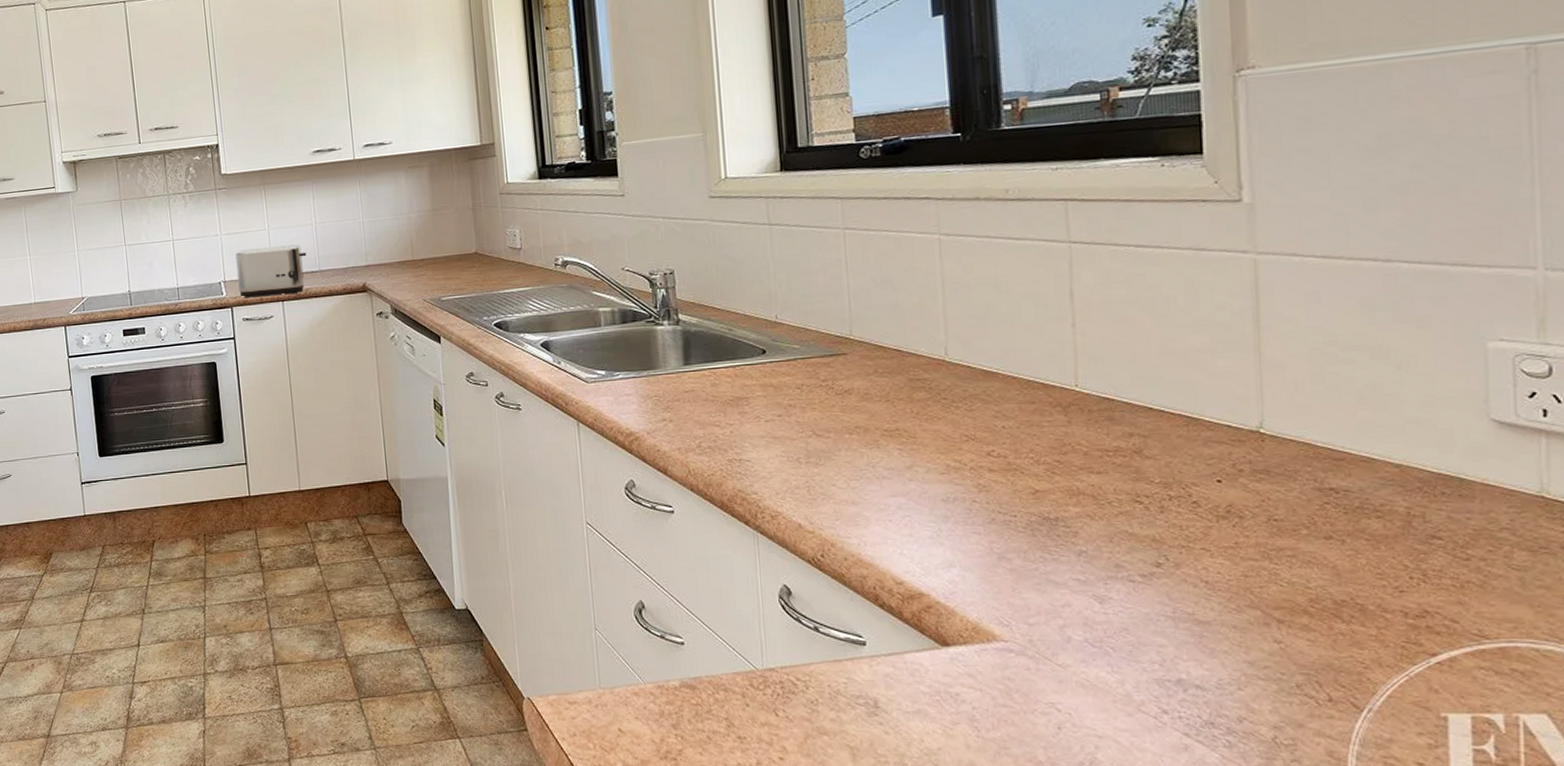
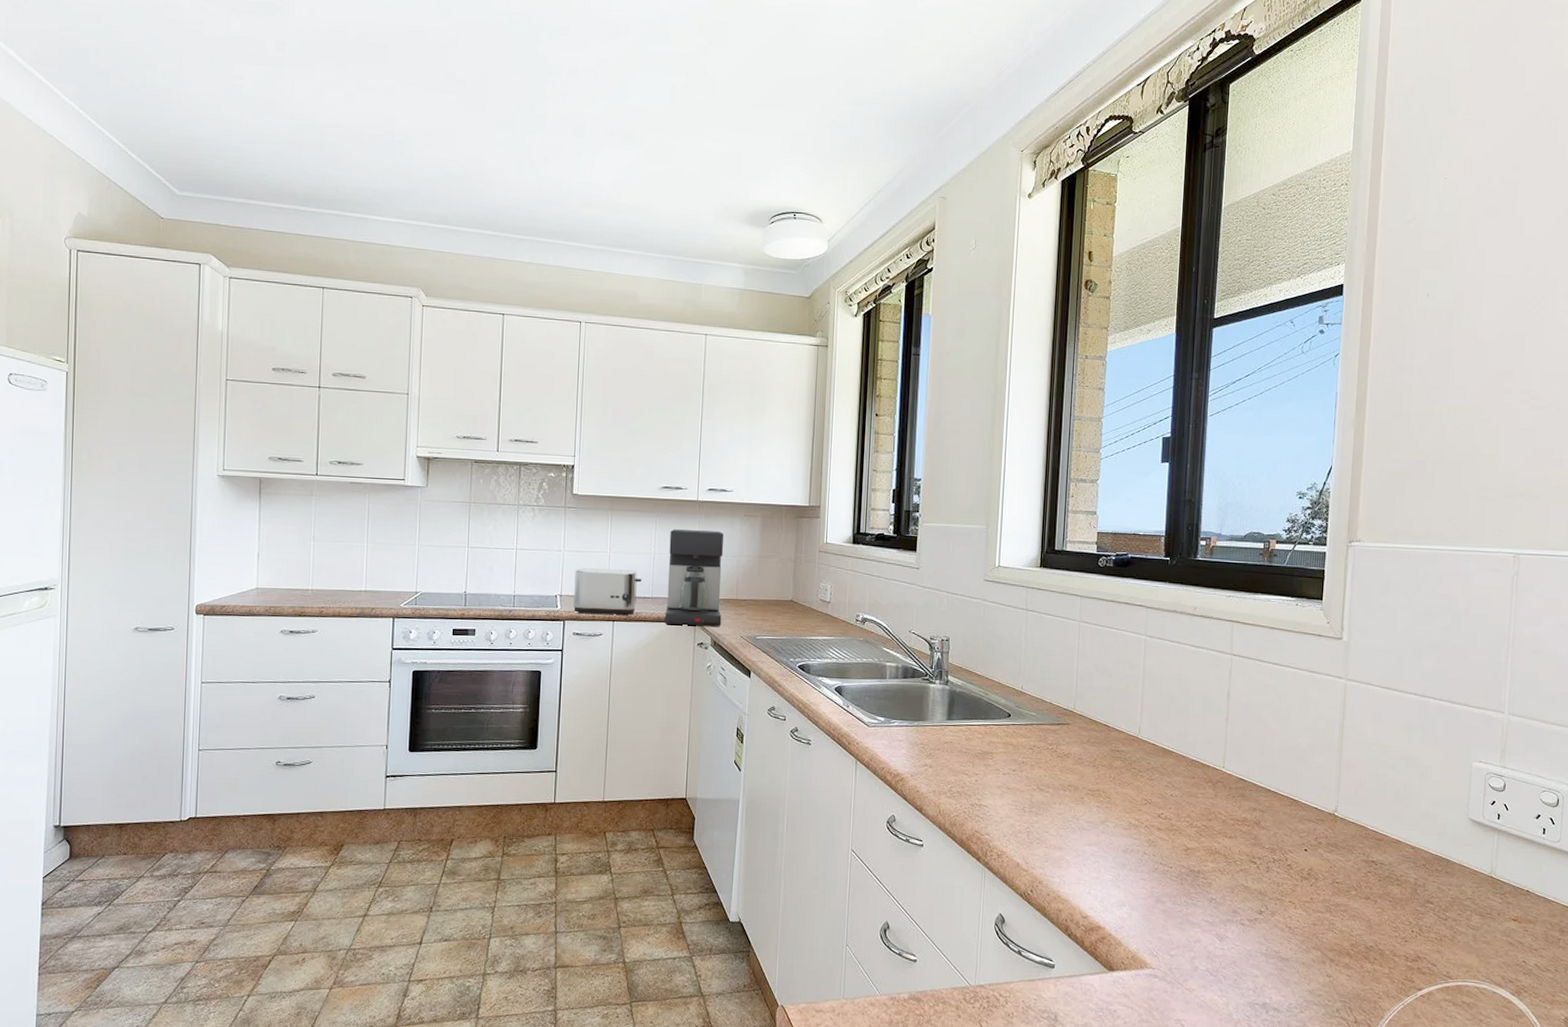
coffee maker: none [329,189,400,298] -> present [664,529,725,627]

